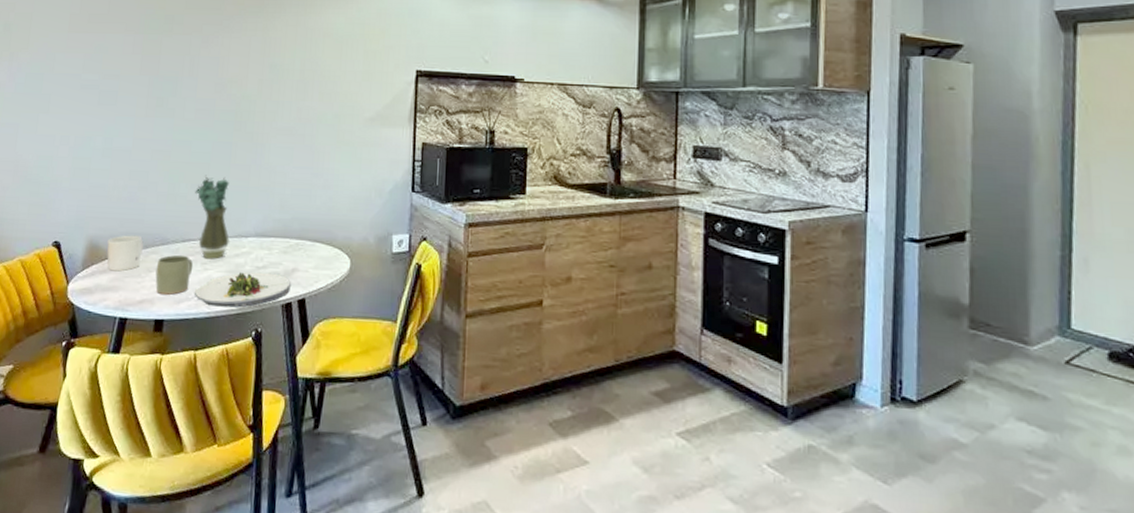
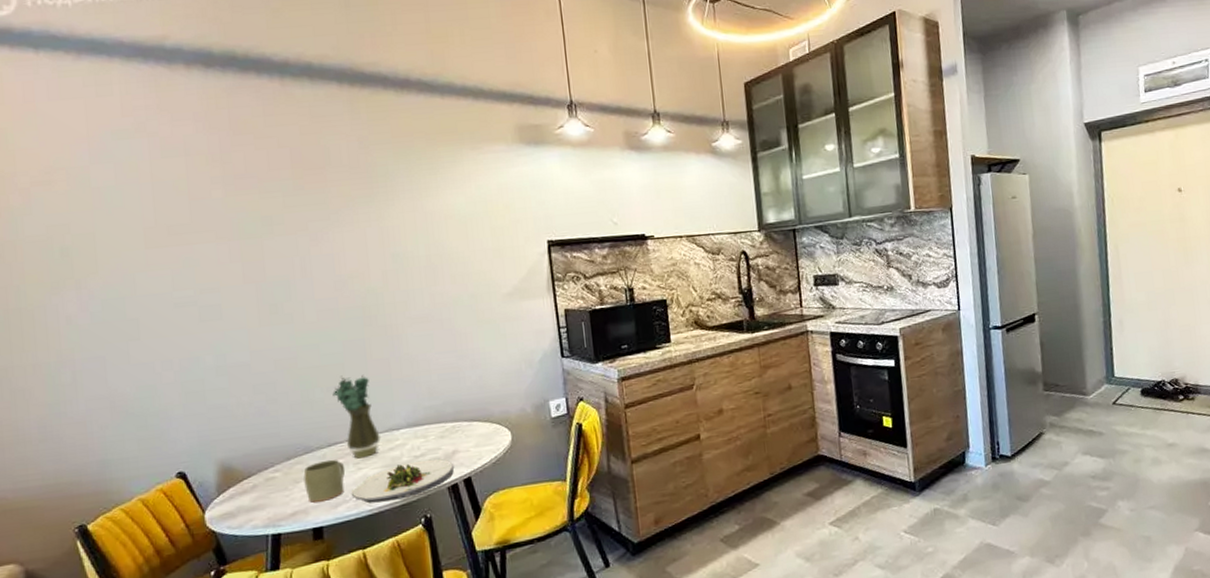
mug: present [106,235,144,272] -> none [241,449,285,491]

